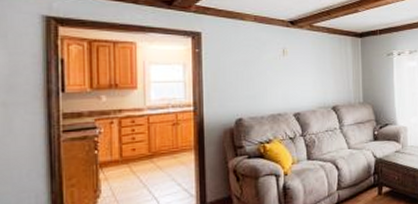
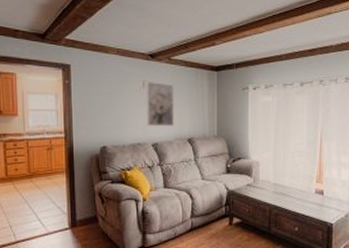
wall art: none [286,48,318,96] -> present [146,81,175,127]

